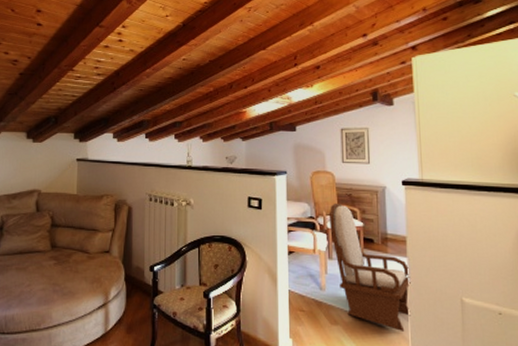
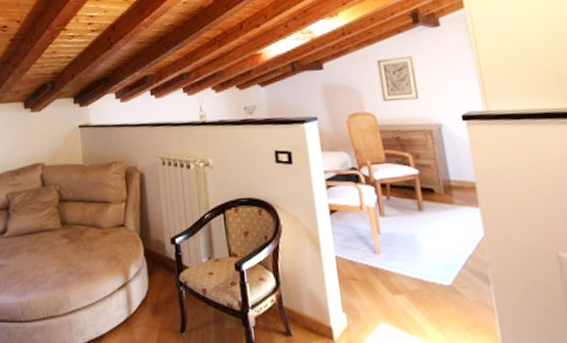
armchair: present [328,203,411,331] -> none [374,148,493,298]

